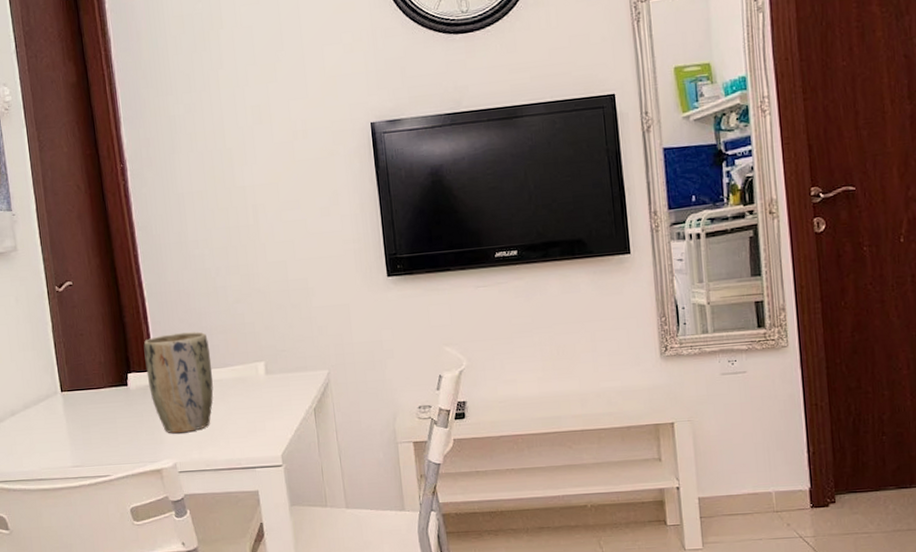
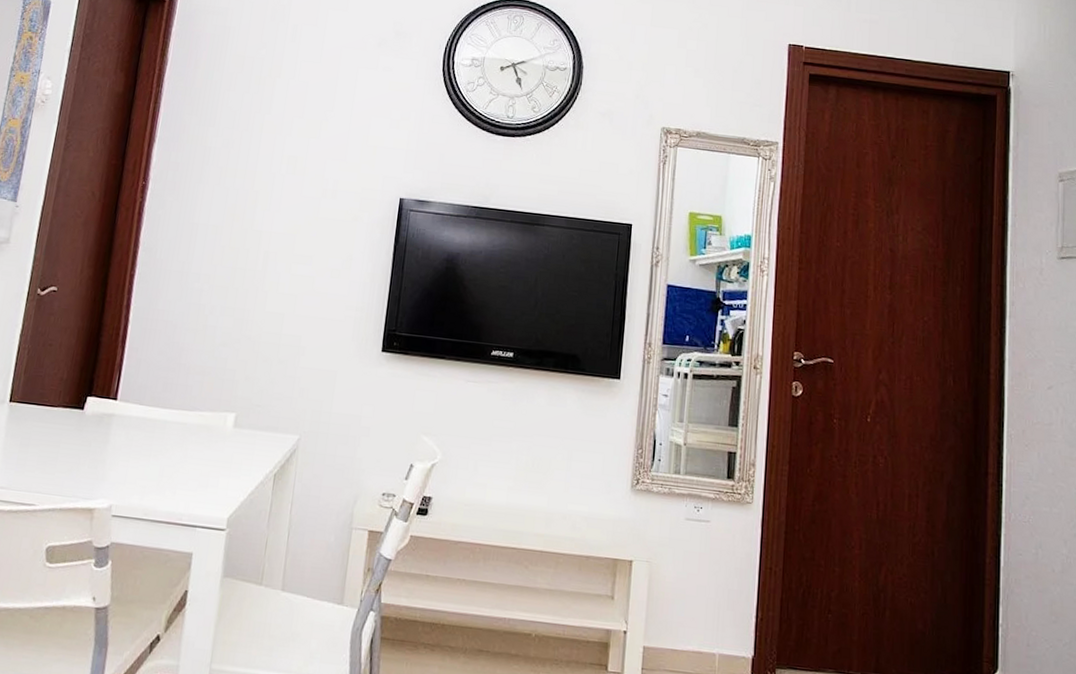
plant pot: present [143,332,214,434] -> none [105,363,183,473]

